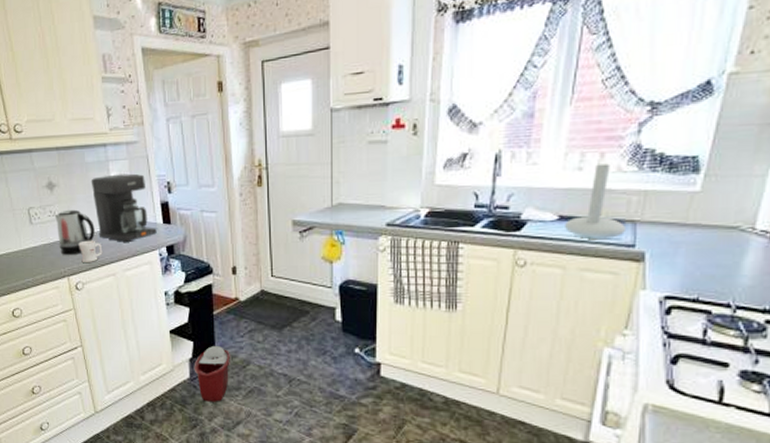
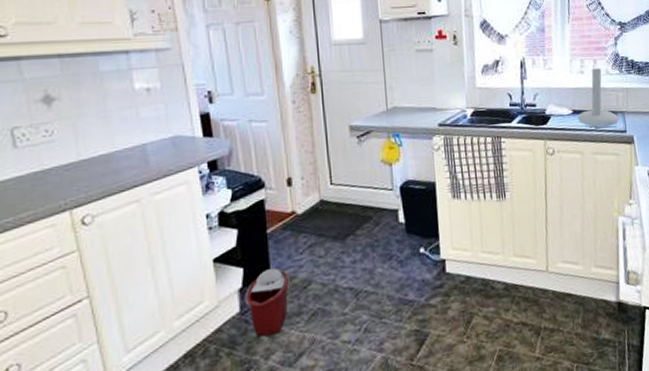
kettle: present [55,209,95,256] -> none [53,126,112,184]
mug: present [78,240,103,264] -> none [87,161,122,191]
coffee maker: present [91,173,157,242] -> none [107,83,195,162]

